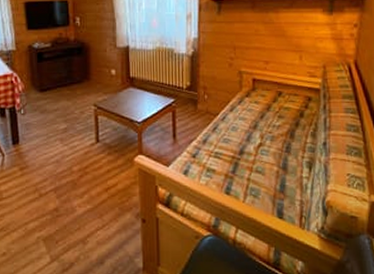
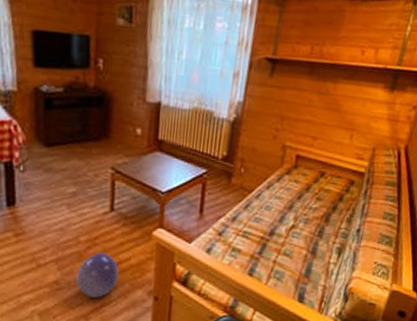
ball: none [73,179,109,223] -> present [76,252,120,298]

